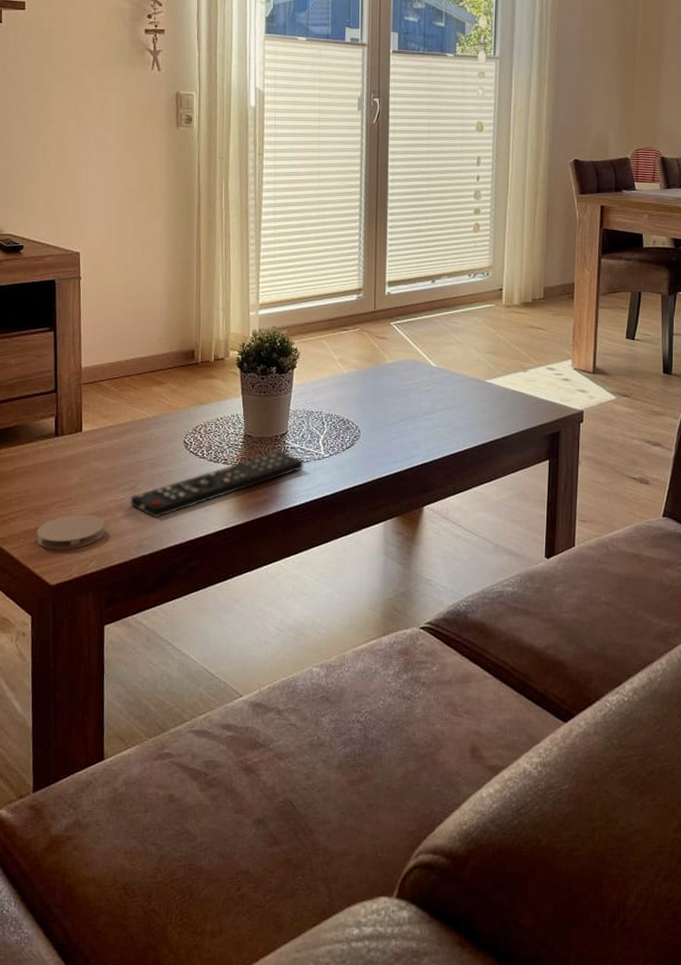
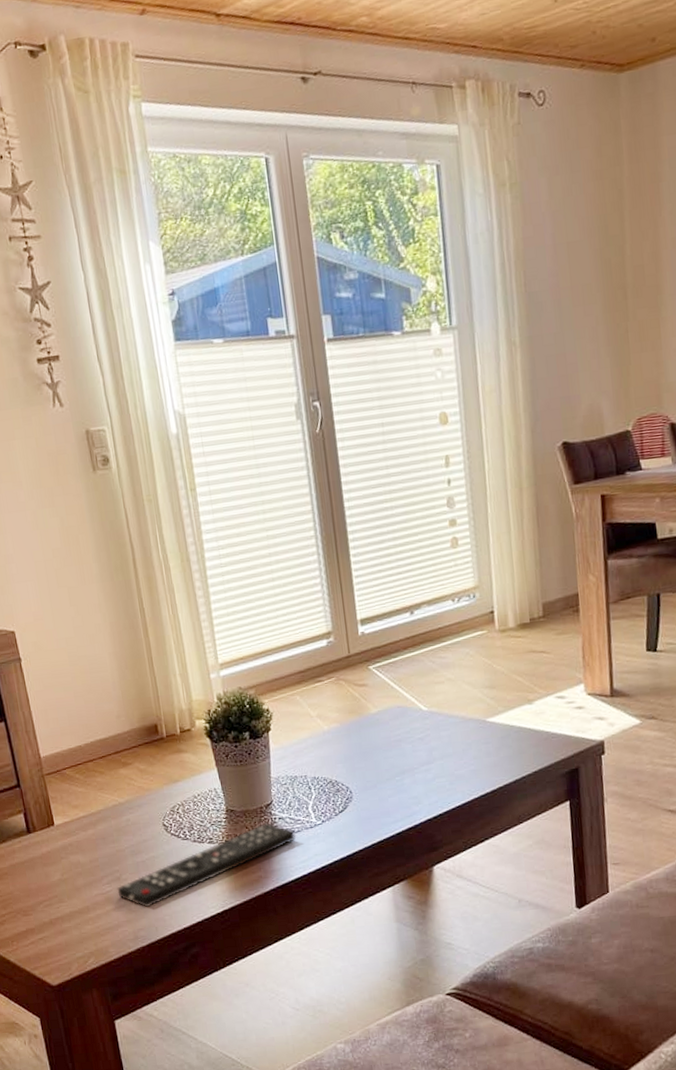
coaster: present [36,514,106,550] -> none [27,910,98,950]

